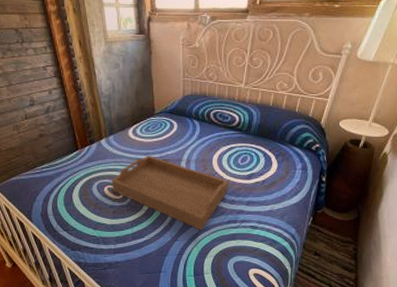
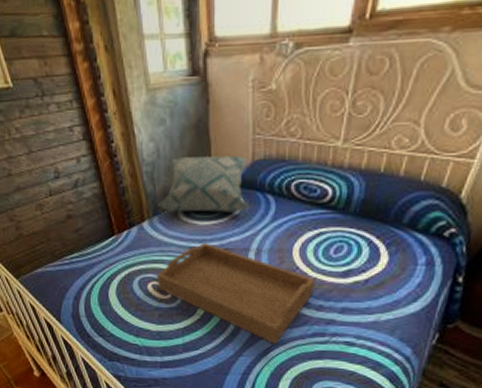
decorative pillow: none [113,91,182,133] -> present [158,155,251,213]

